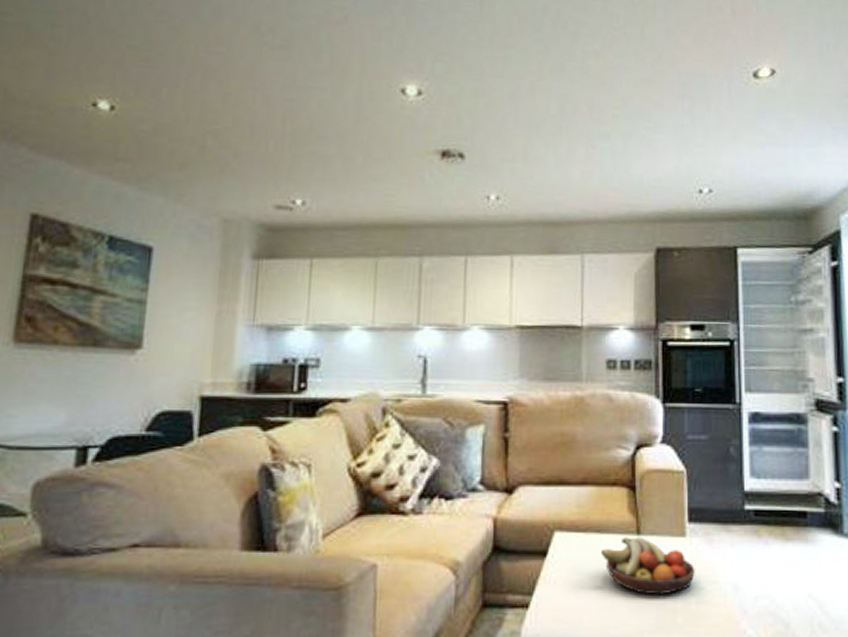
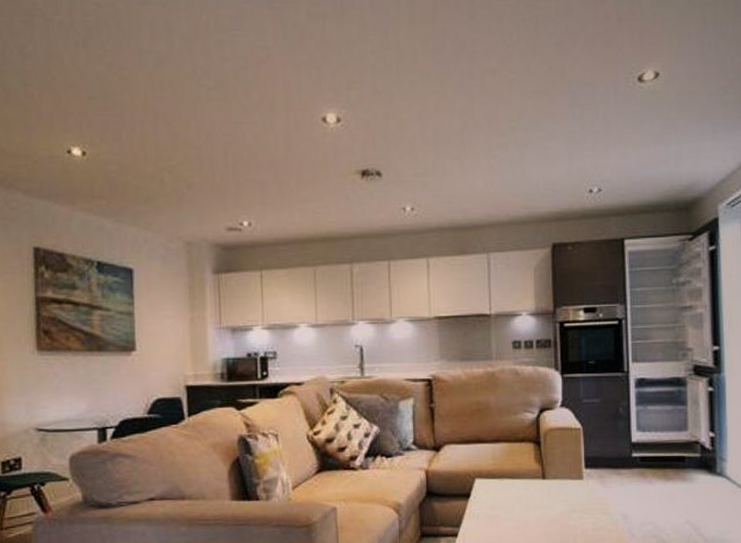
fruit bowl: present [600,537,695,595] -> none [513,480,591,525]

